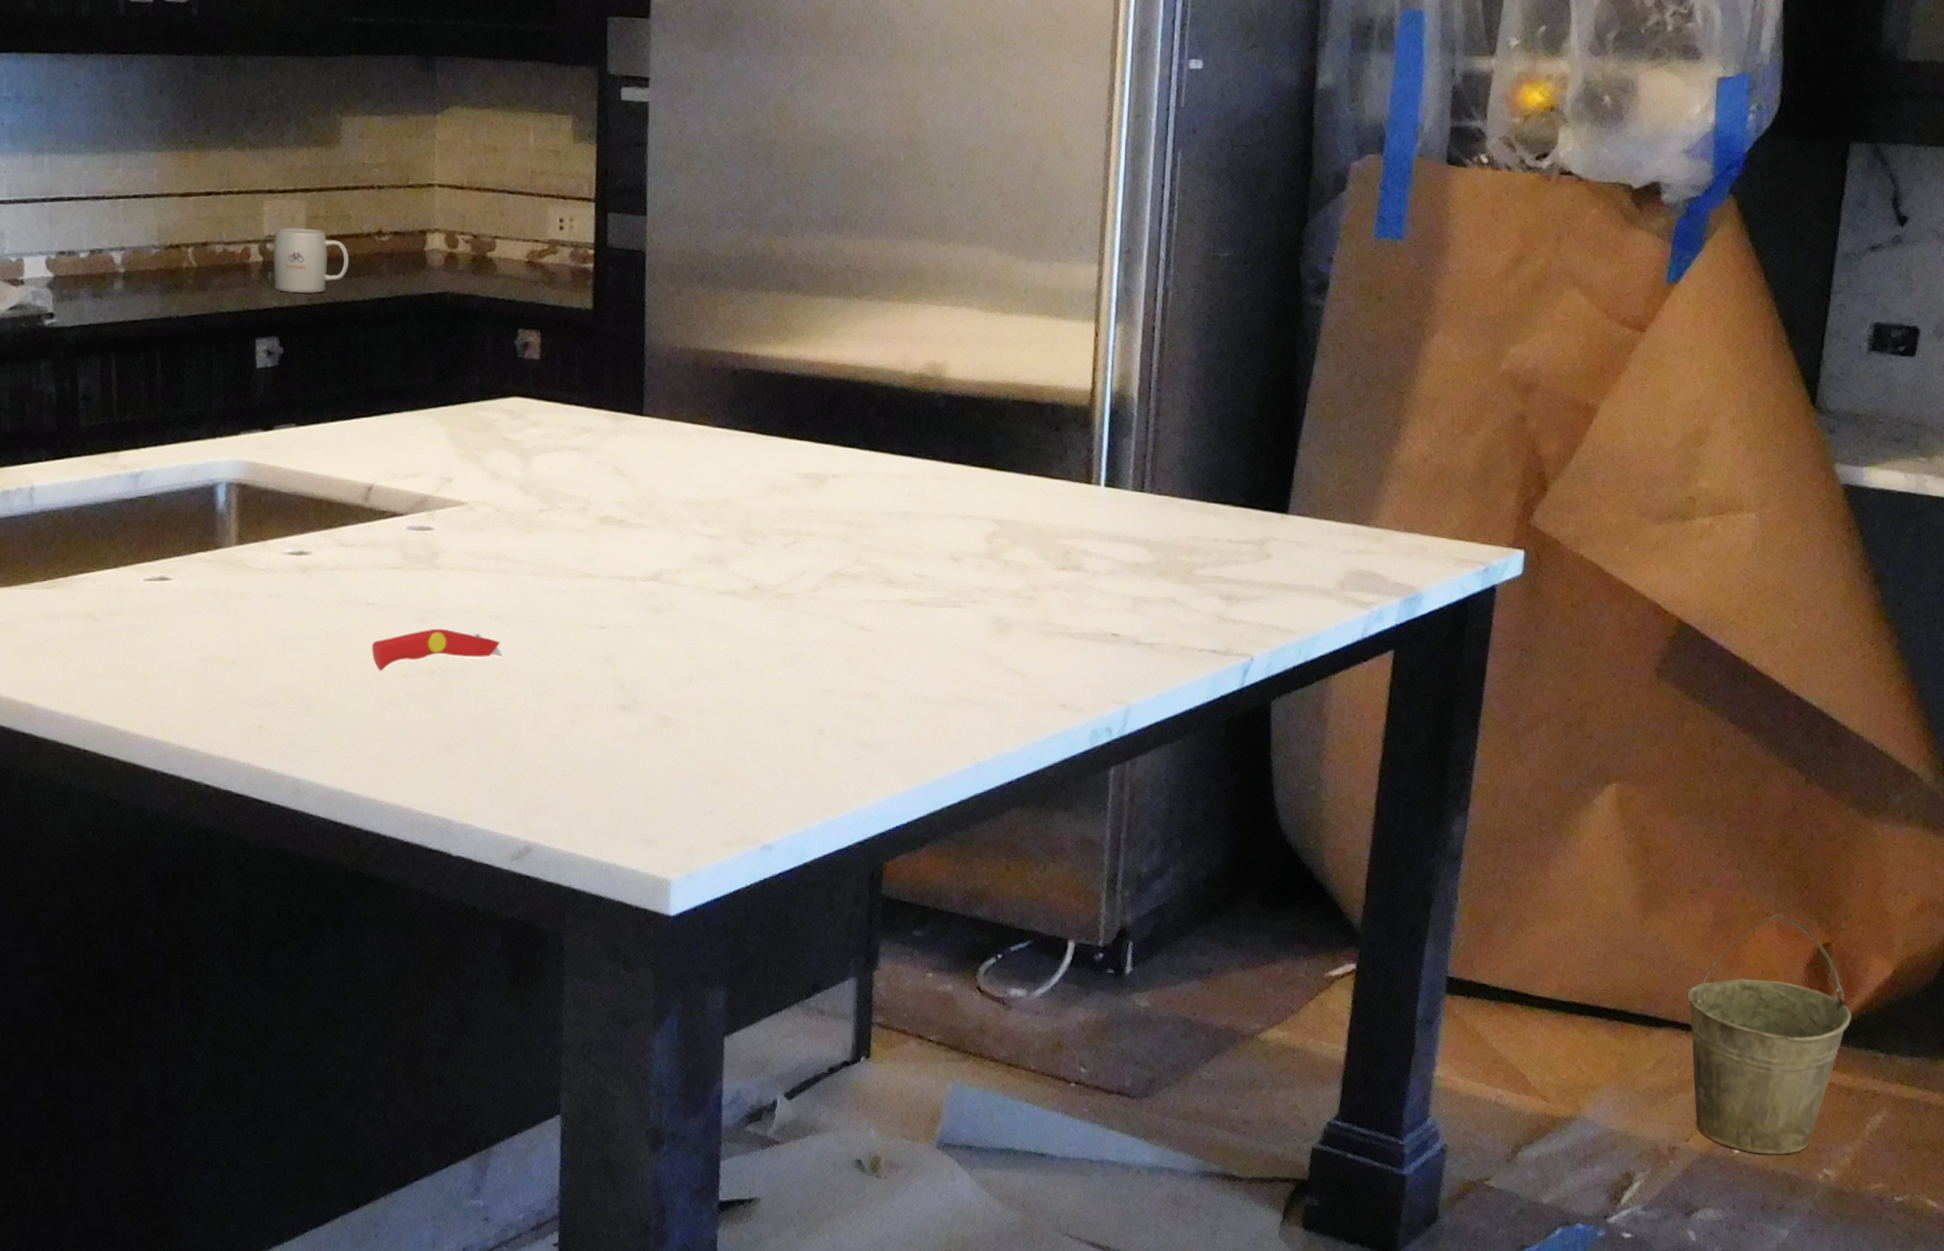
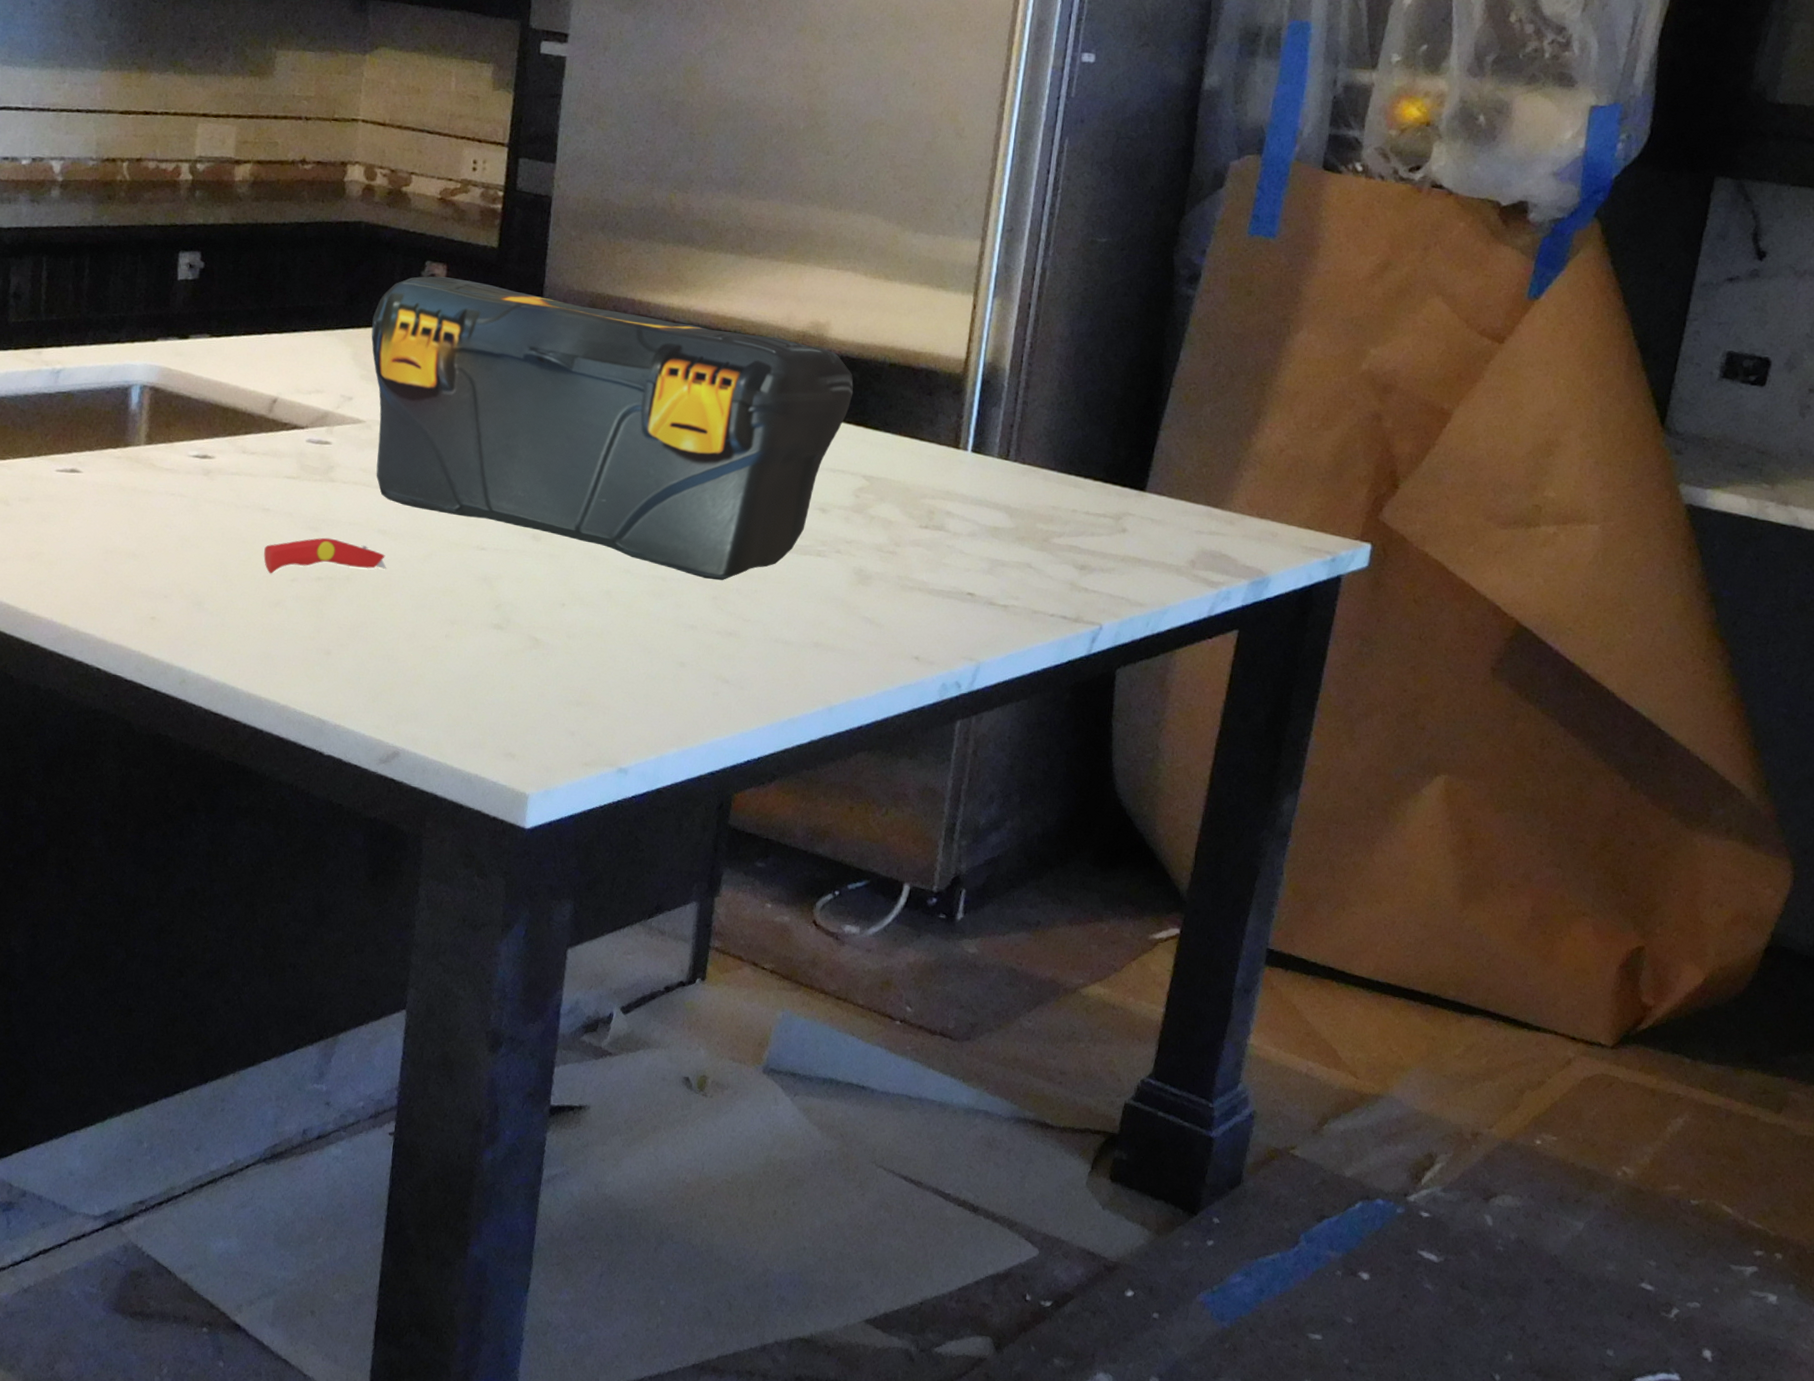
mug: present [273,227,349,293] -> none [200,150,273,214]
toolbox: none [466,344,977,641] -> present [371,276,854,581]
bucket: present [1687,914,1852,1155] -> none [1500,914,1660,1149]

